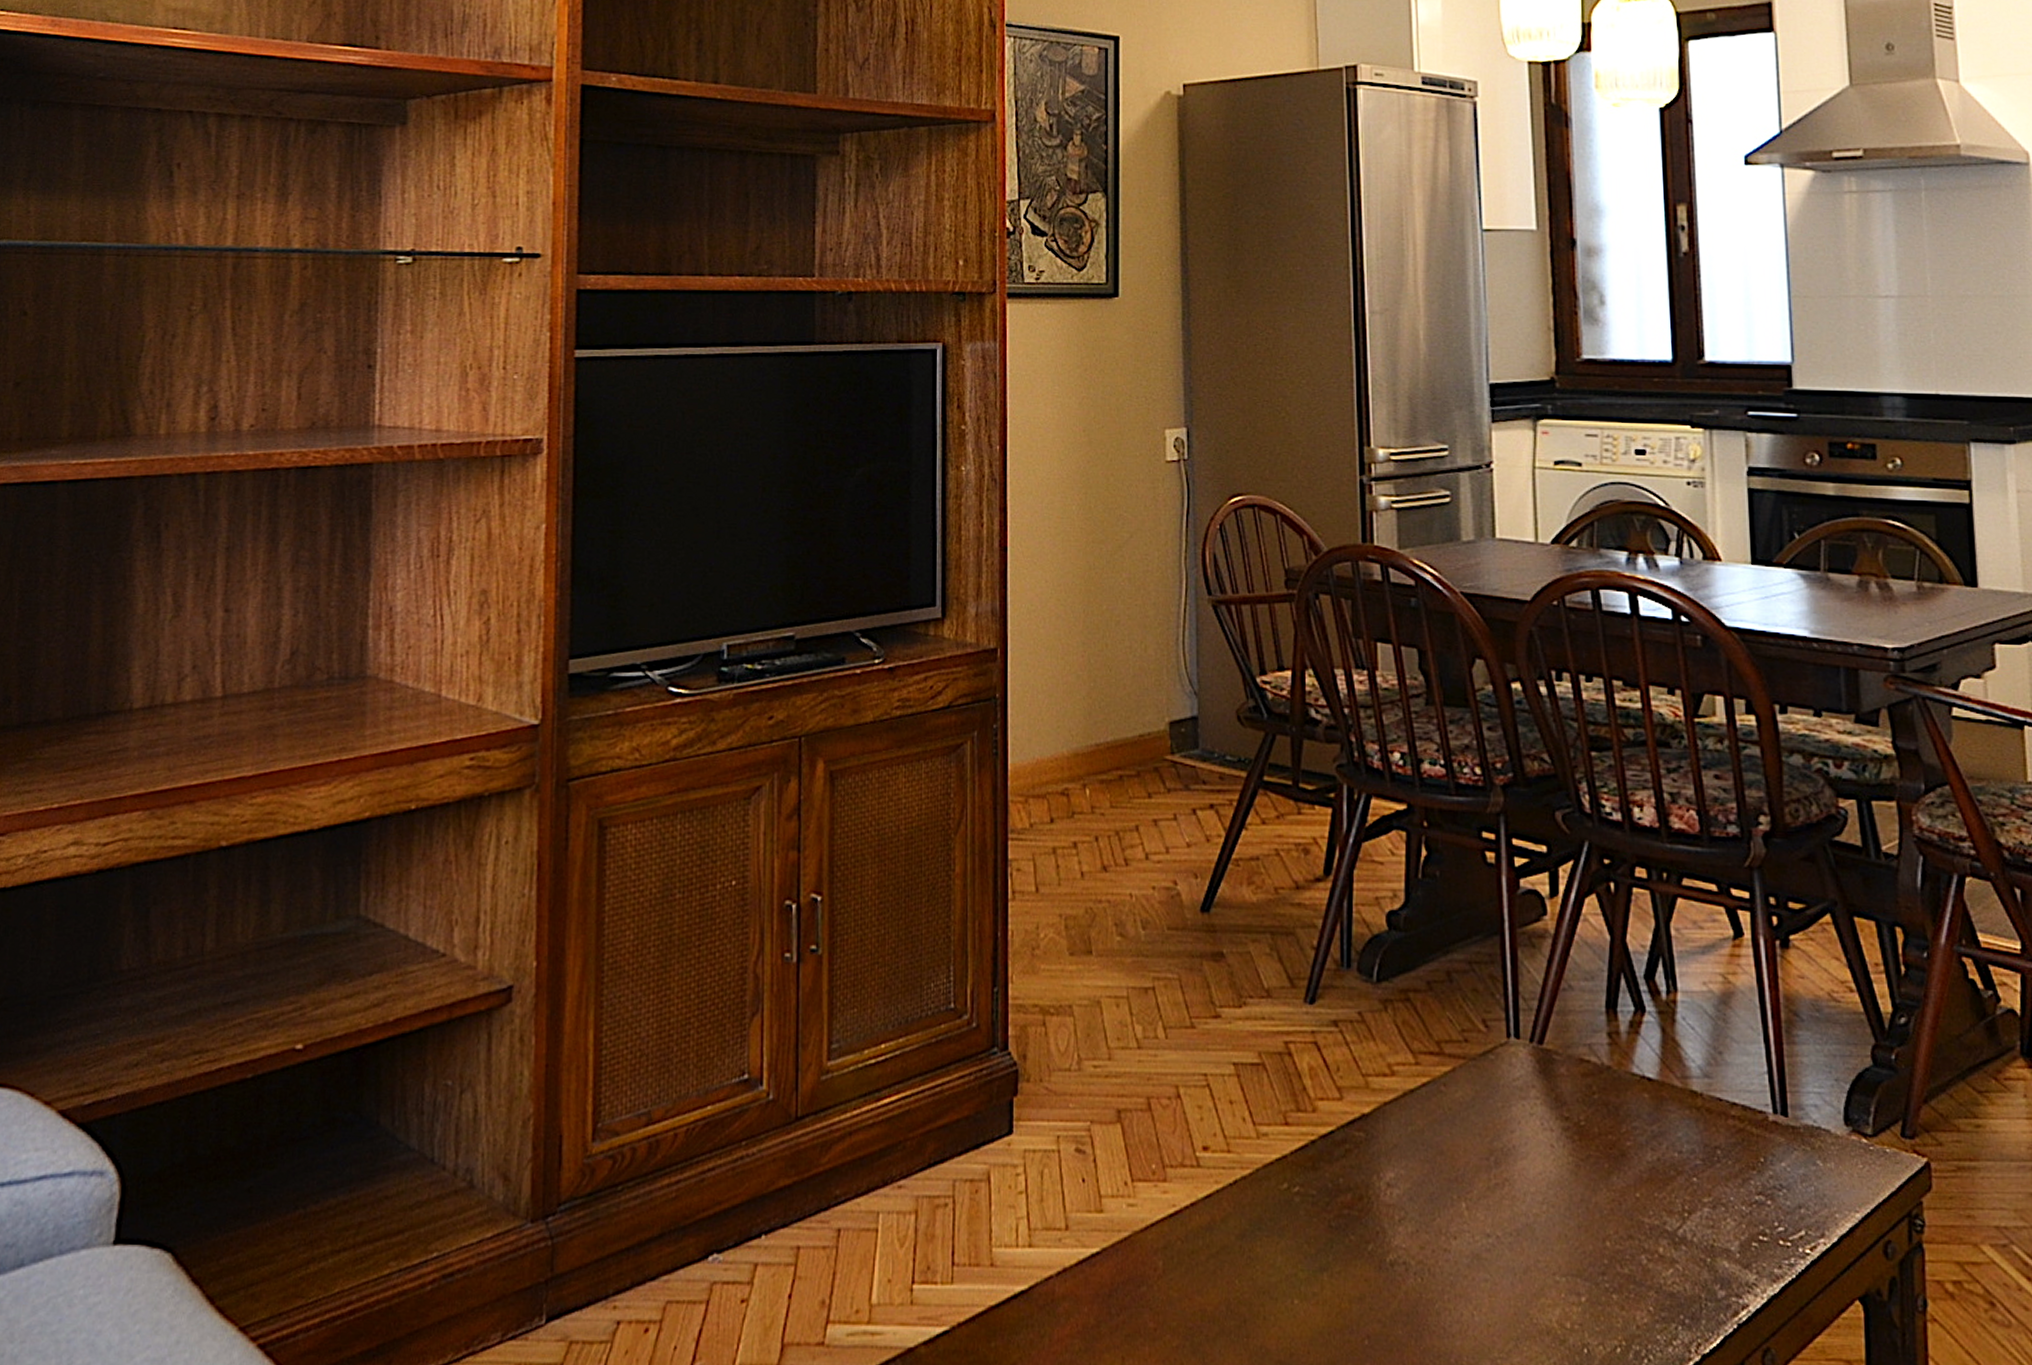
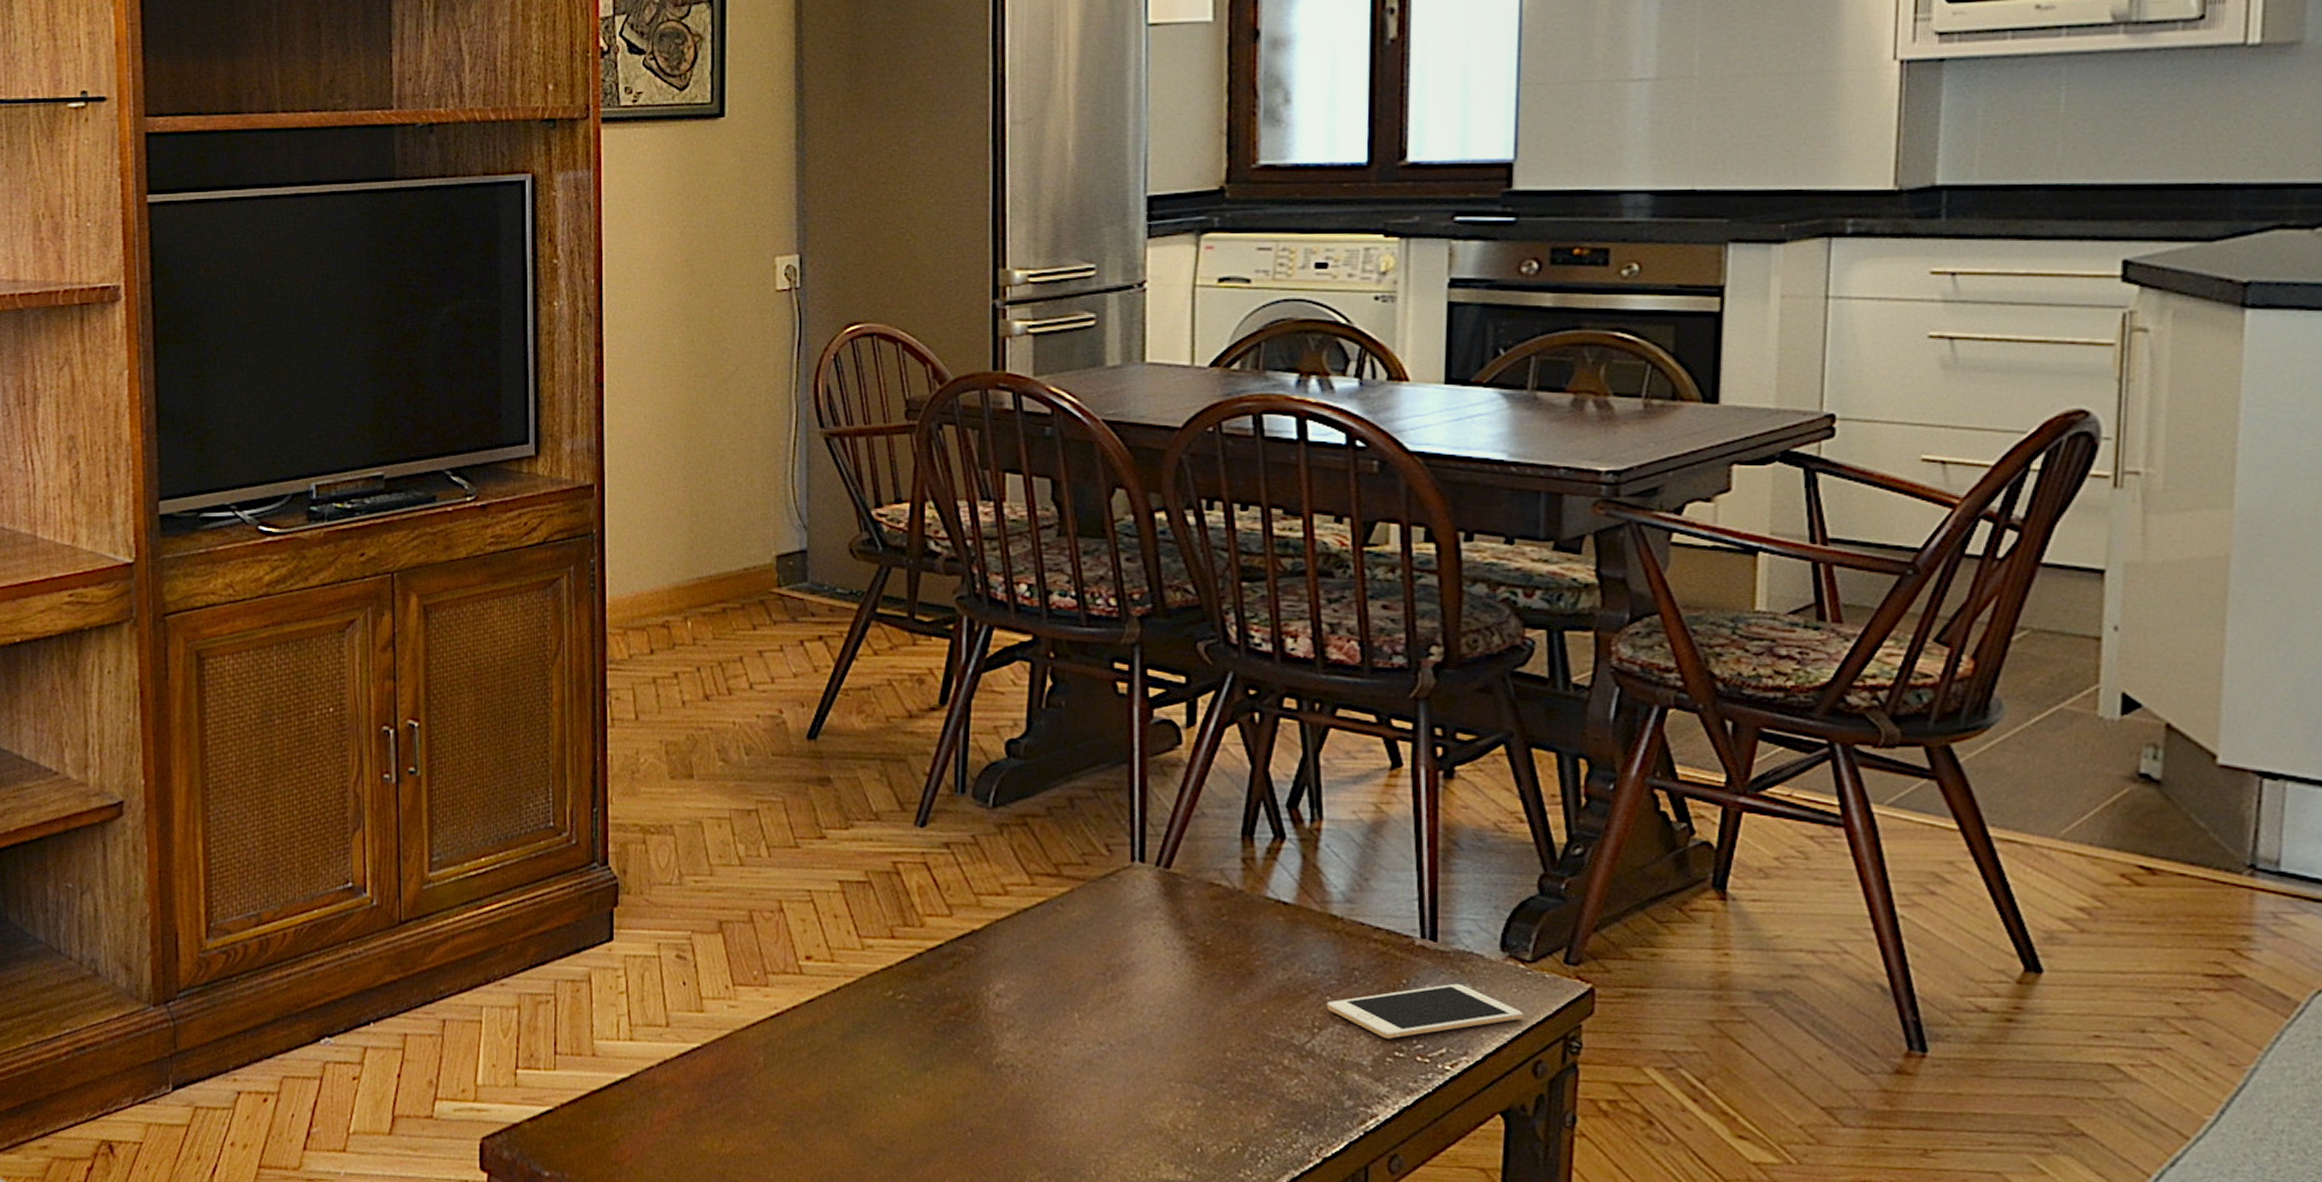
cell phone: none [1693,1160,1871,1222] -> present [1326,983,1524,1039]

